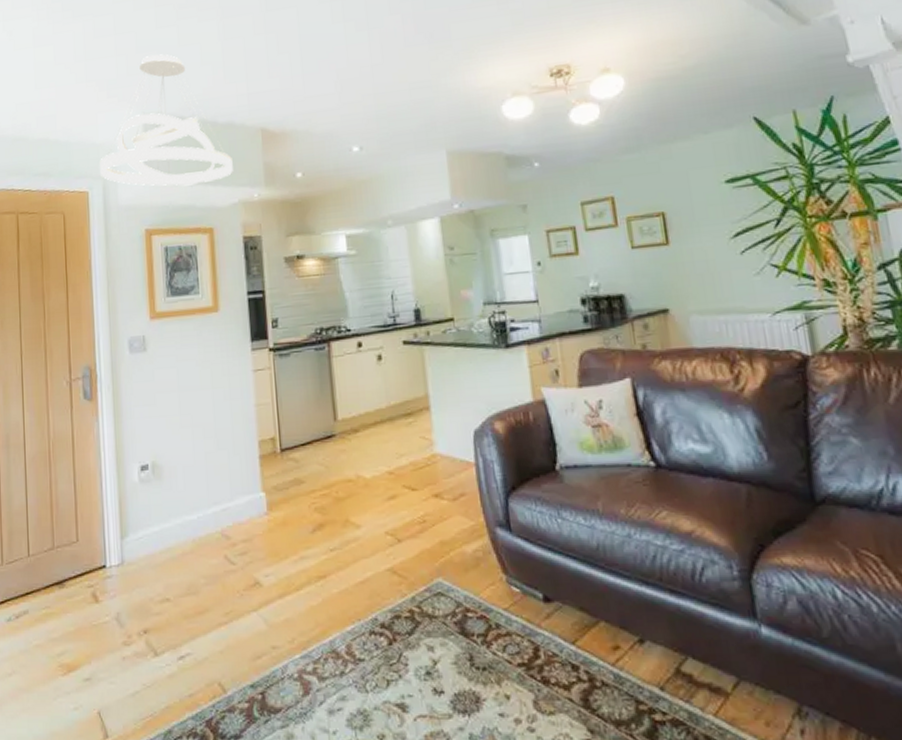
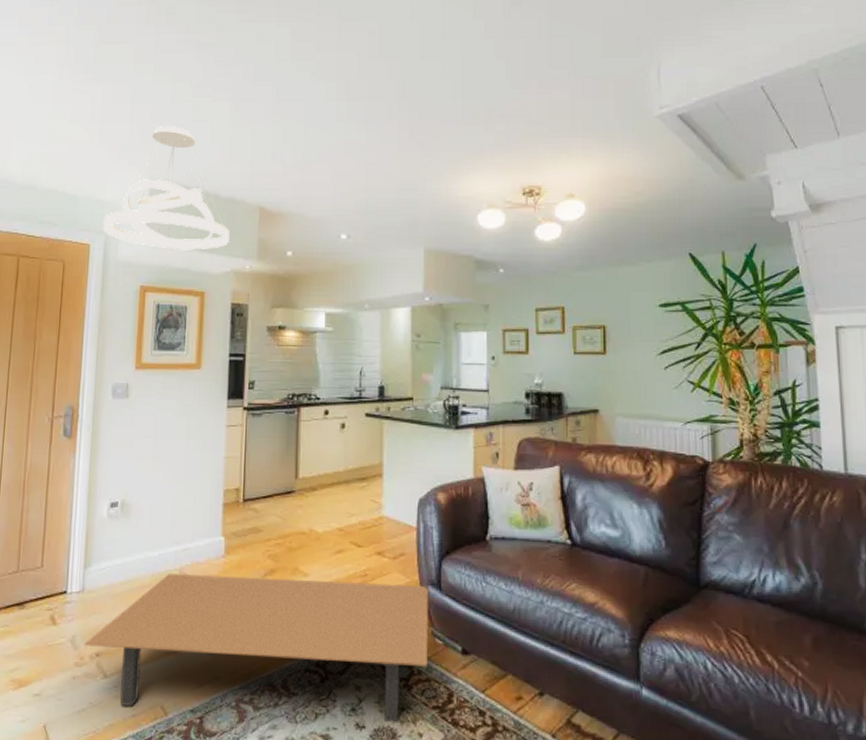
coffee table: none [130,527,506,685] -> present [84,574,428,722]

